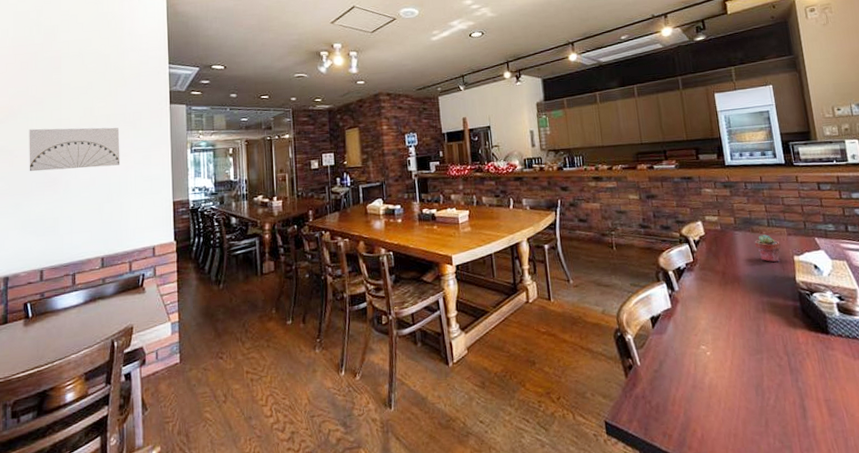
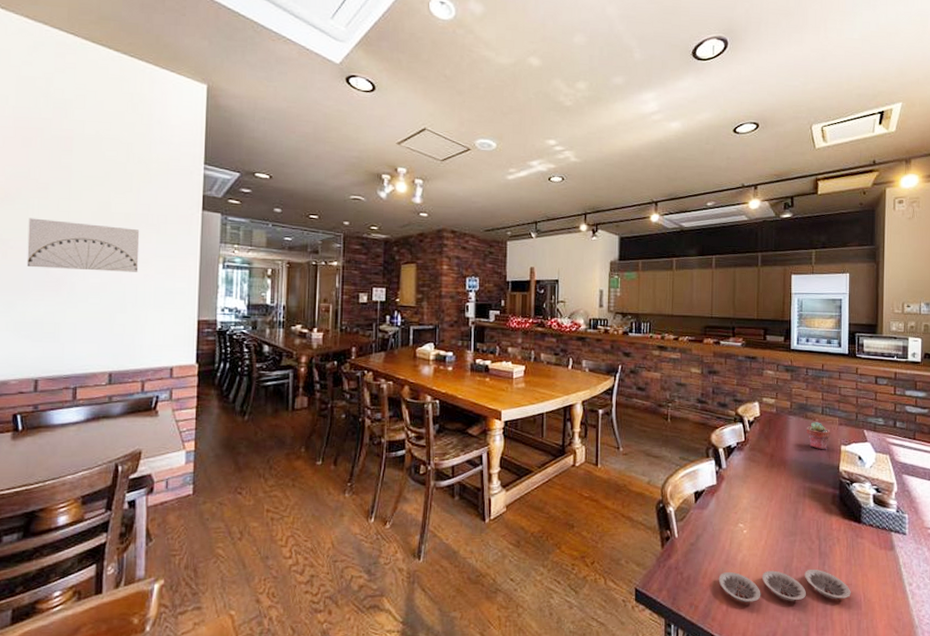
plate: none [688,386,832,428] -> present [718,568,851,602]

